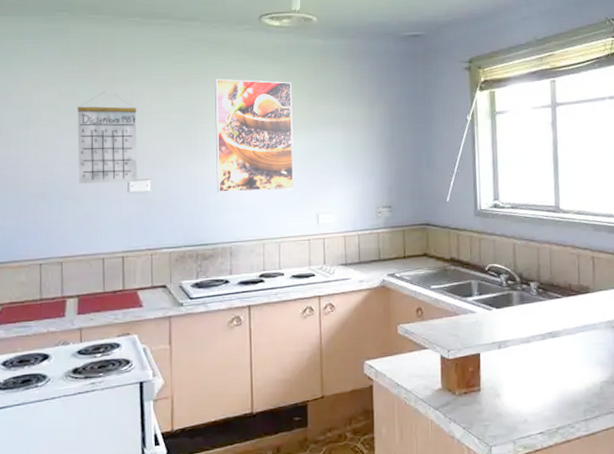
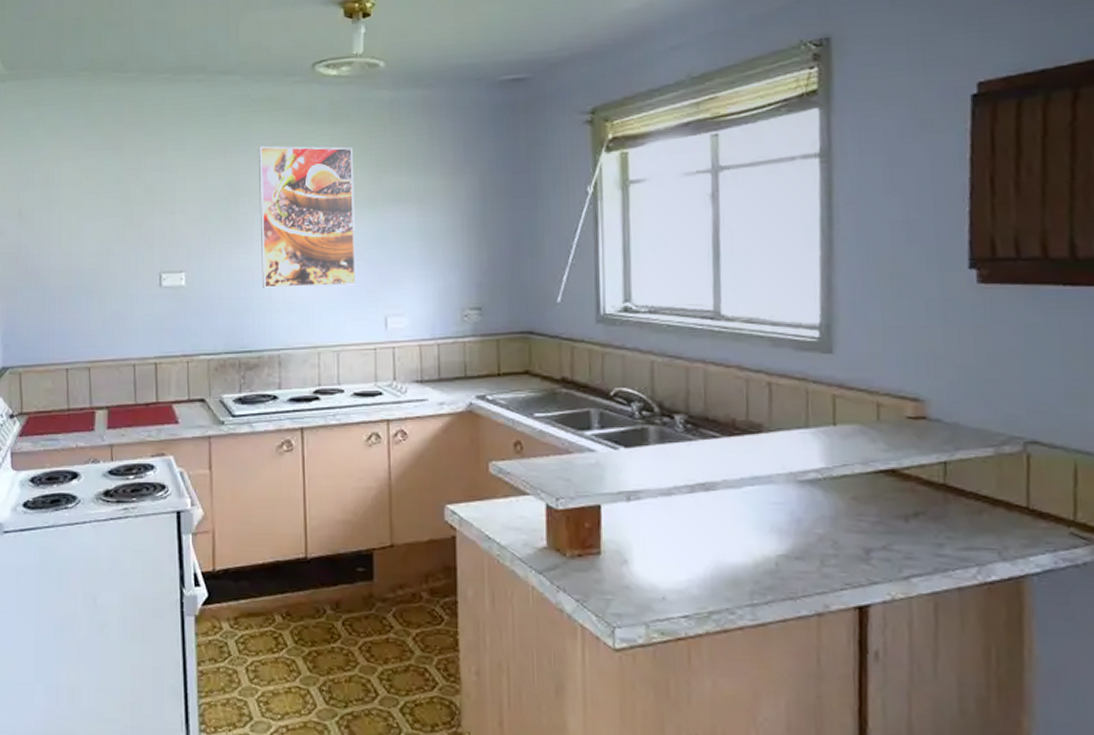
calendar: present [77,91,137,183] -> none [102,165,170,276]

